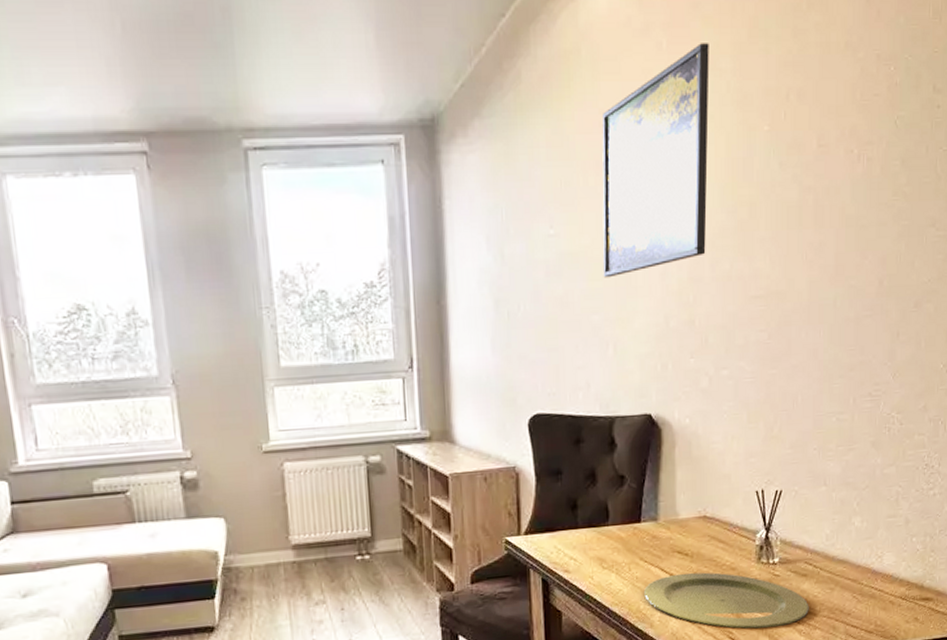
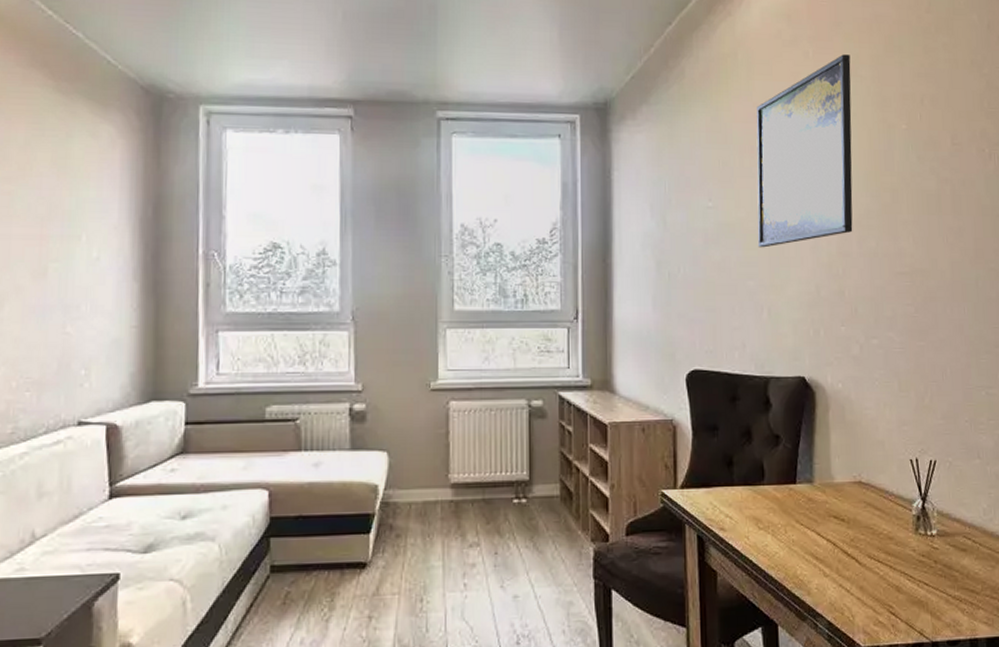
plate: present [644,572,809,629] -> none [801,539,971,604]

